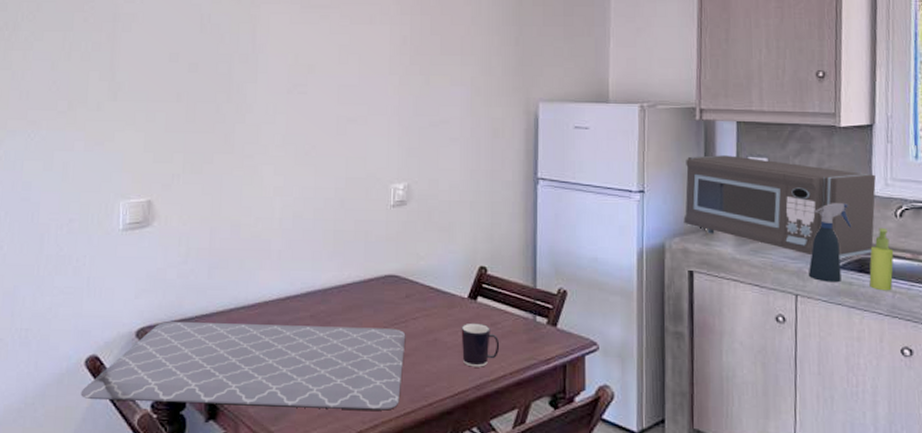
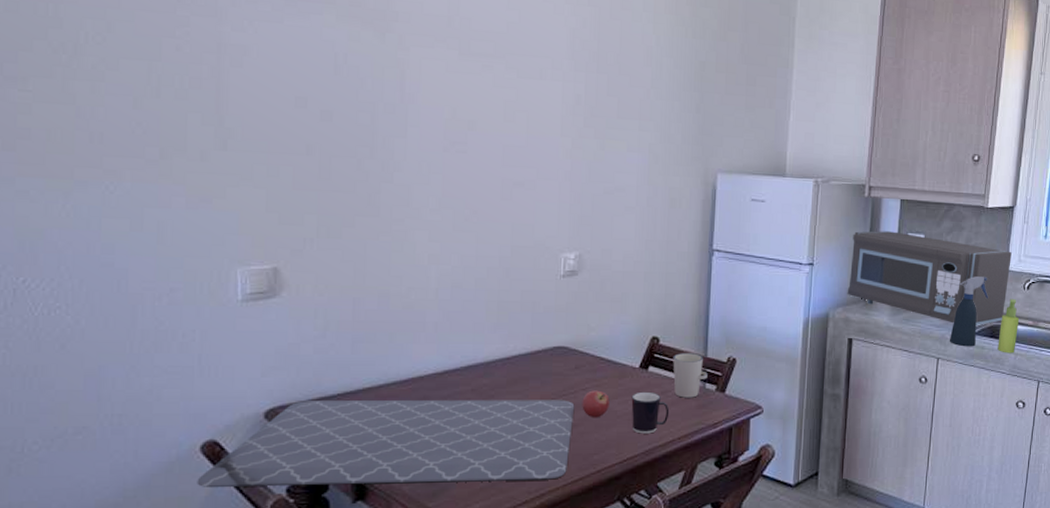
fruit: none [413,320,440,349] -> present [582,390,610,418]
cup: none [501,284,538,331] -> present [673,353,708,398]

